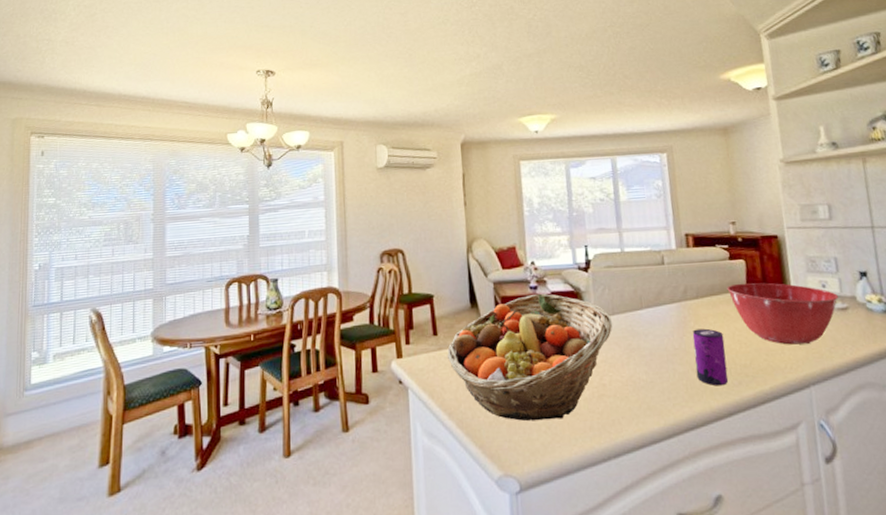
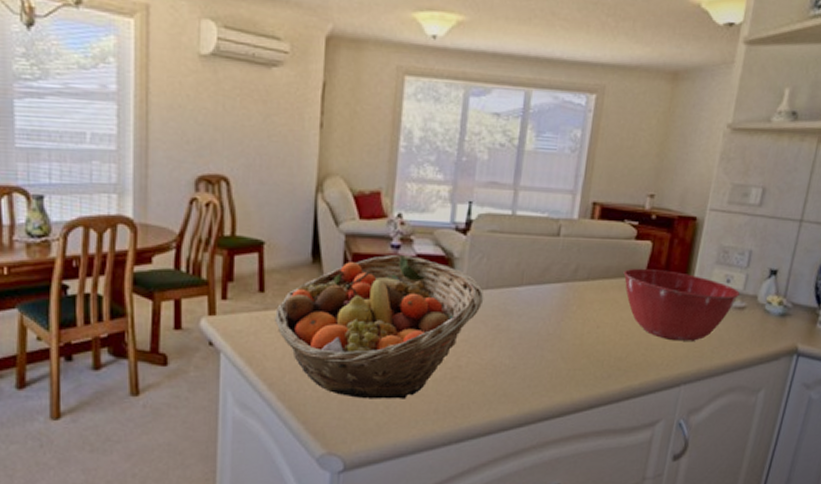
beverage can: present [692,328,729,386] -> none [565,314,606,378]

